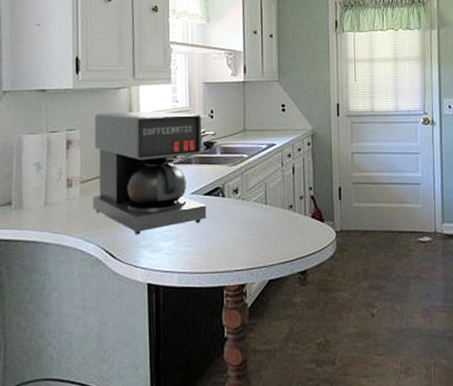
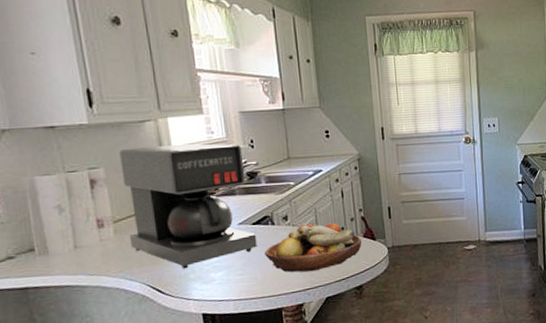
fruit bowl: none [213,199,310,250] -> present [265,223,362,272]

